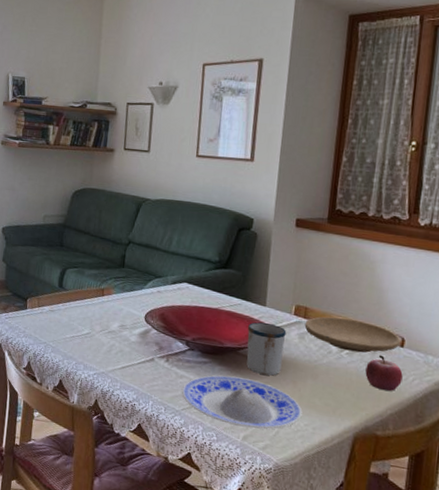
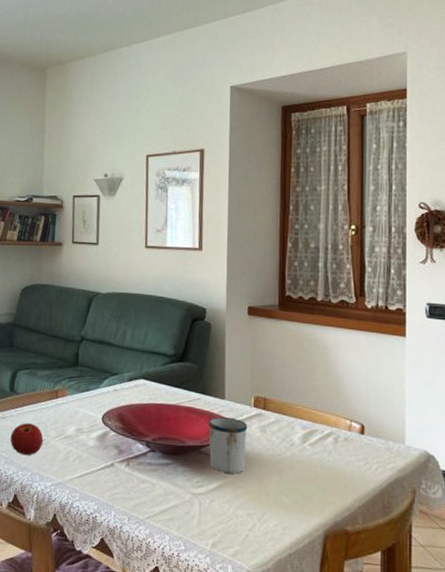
apple: none [57,316,89,346] -> present [10,423,44,456]
plate: present [182,375,302,430] -> none [145,477,270,534]
plate: present [304,316,401,353] -> none [265,406,361,443]
fruit: present [365,355,403,391] -> none [329,444,366,482]

